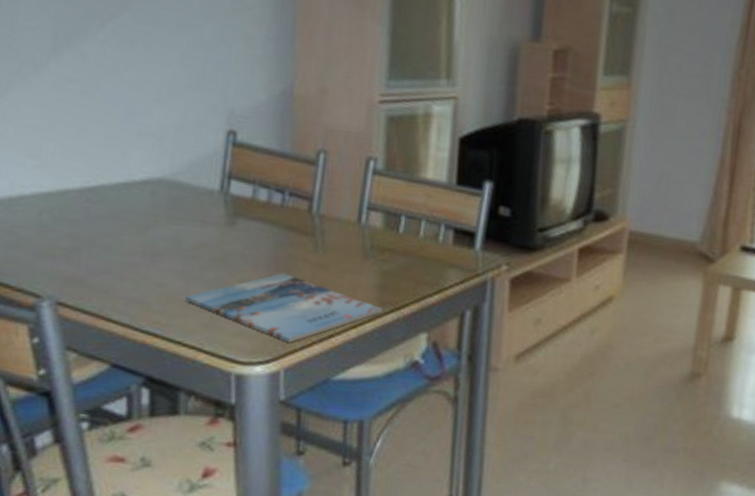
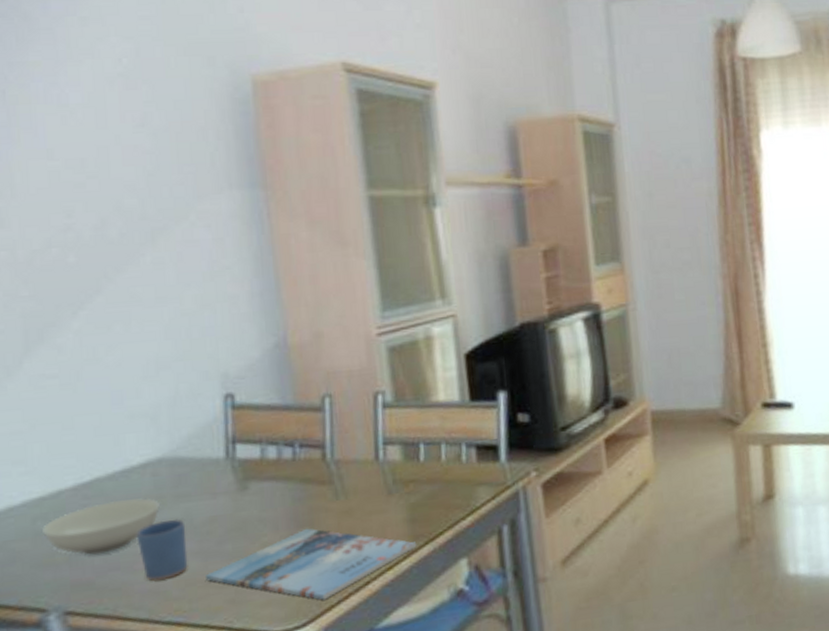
bowl: none [47,209,154,256] -> present [42,498,160,555]
mug: none [129,237,175,293] -> present [136,518,188,581]

